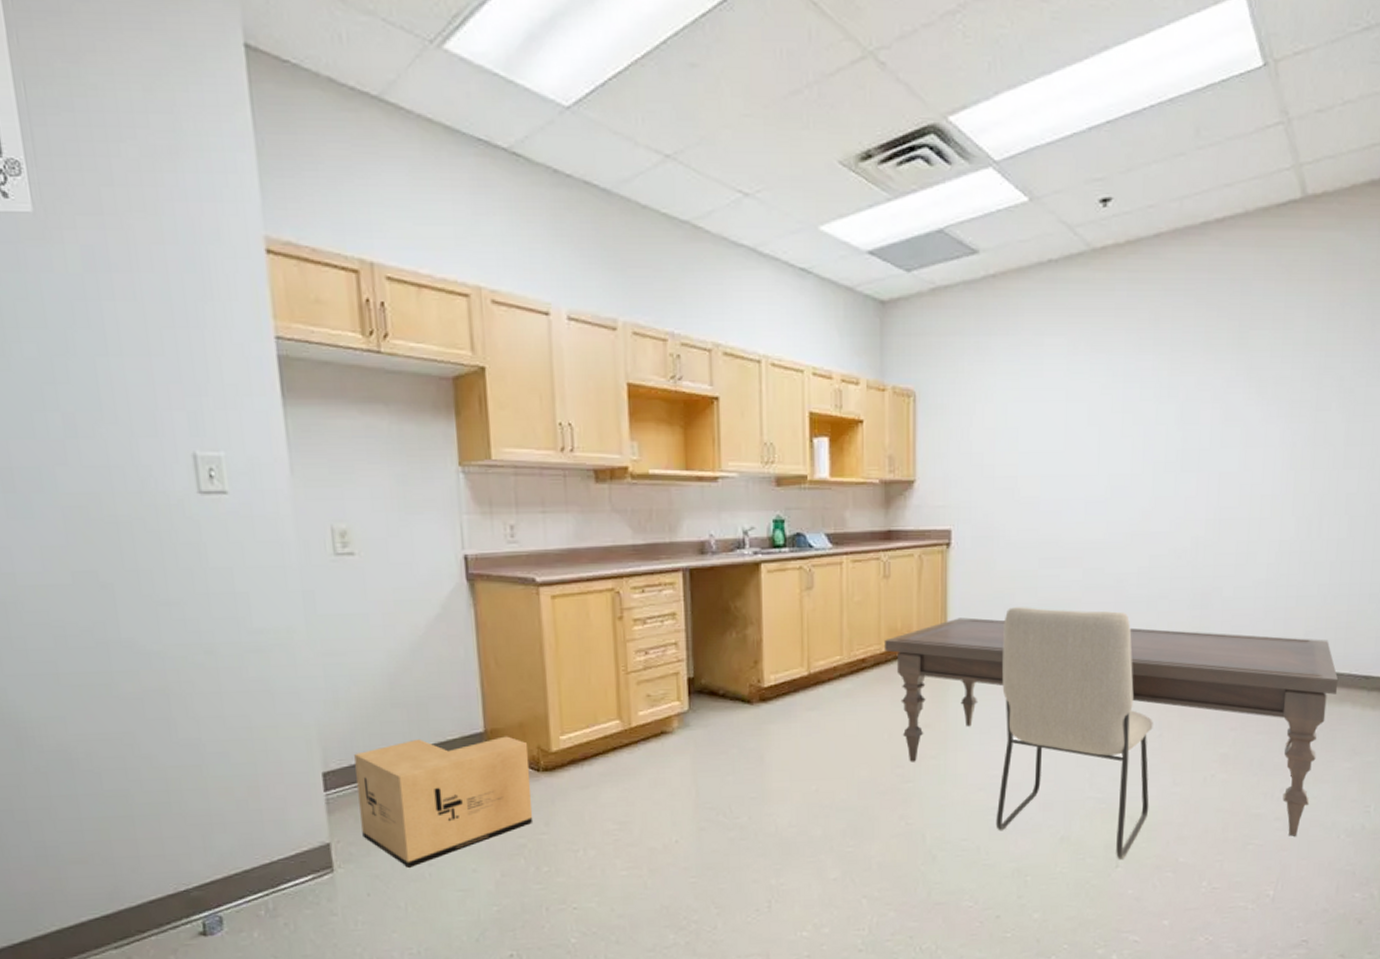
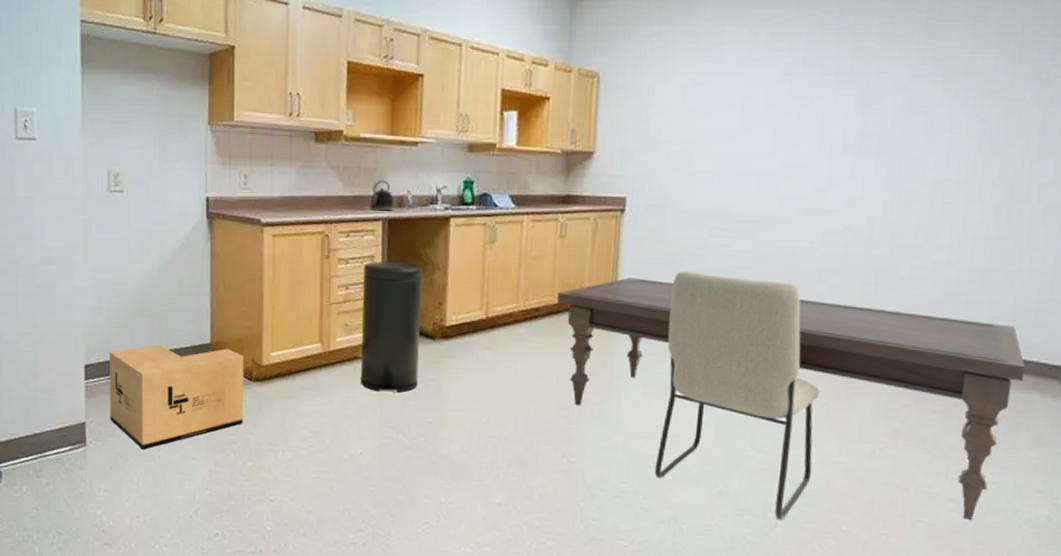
pedal bin: none [663,617,736,770] -> present [360,261,423,394]
kettle: none [666,523,695,561] -> present [370,180,394,212]

